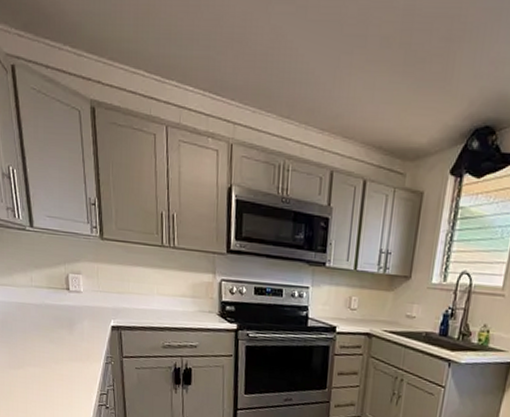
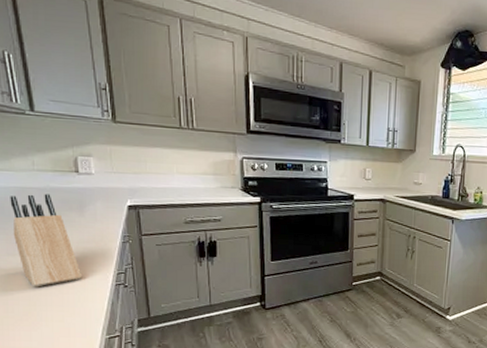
knife block: none [12,310,70,401] -> present [10,193,83,287]

